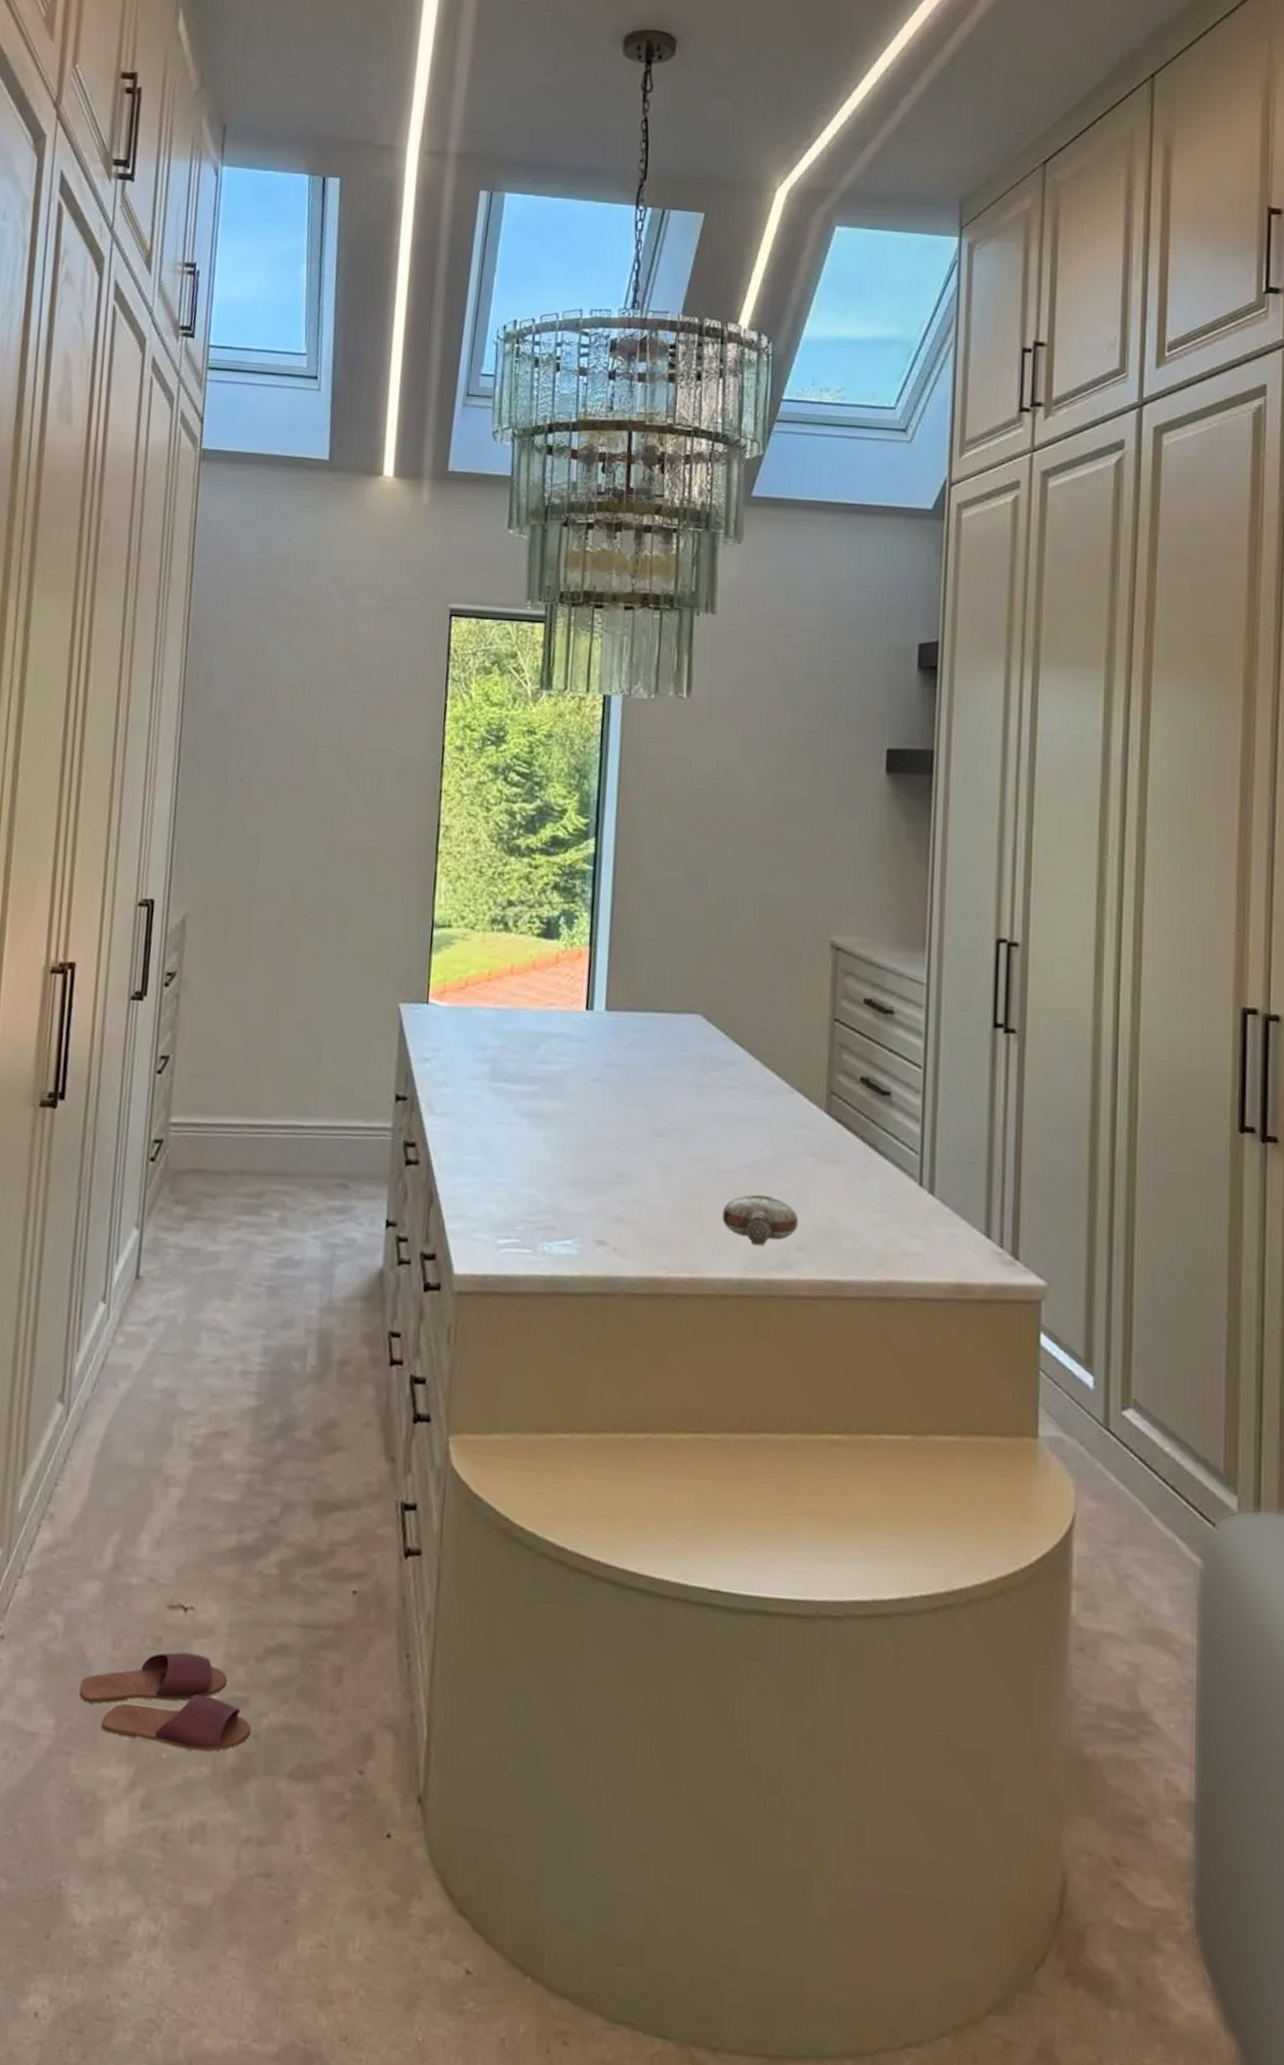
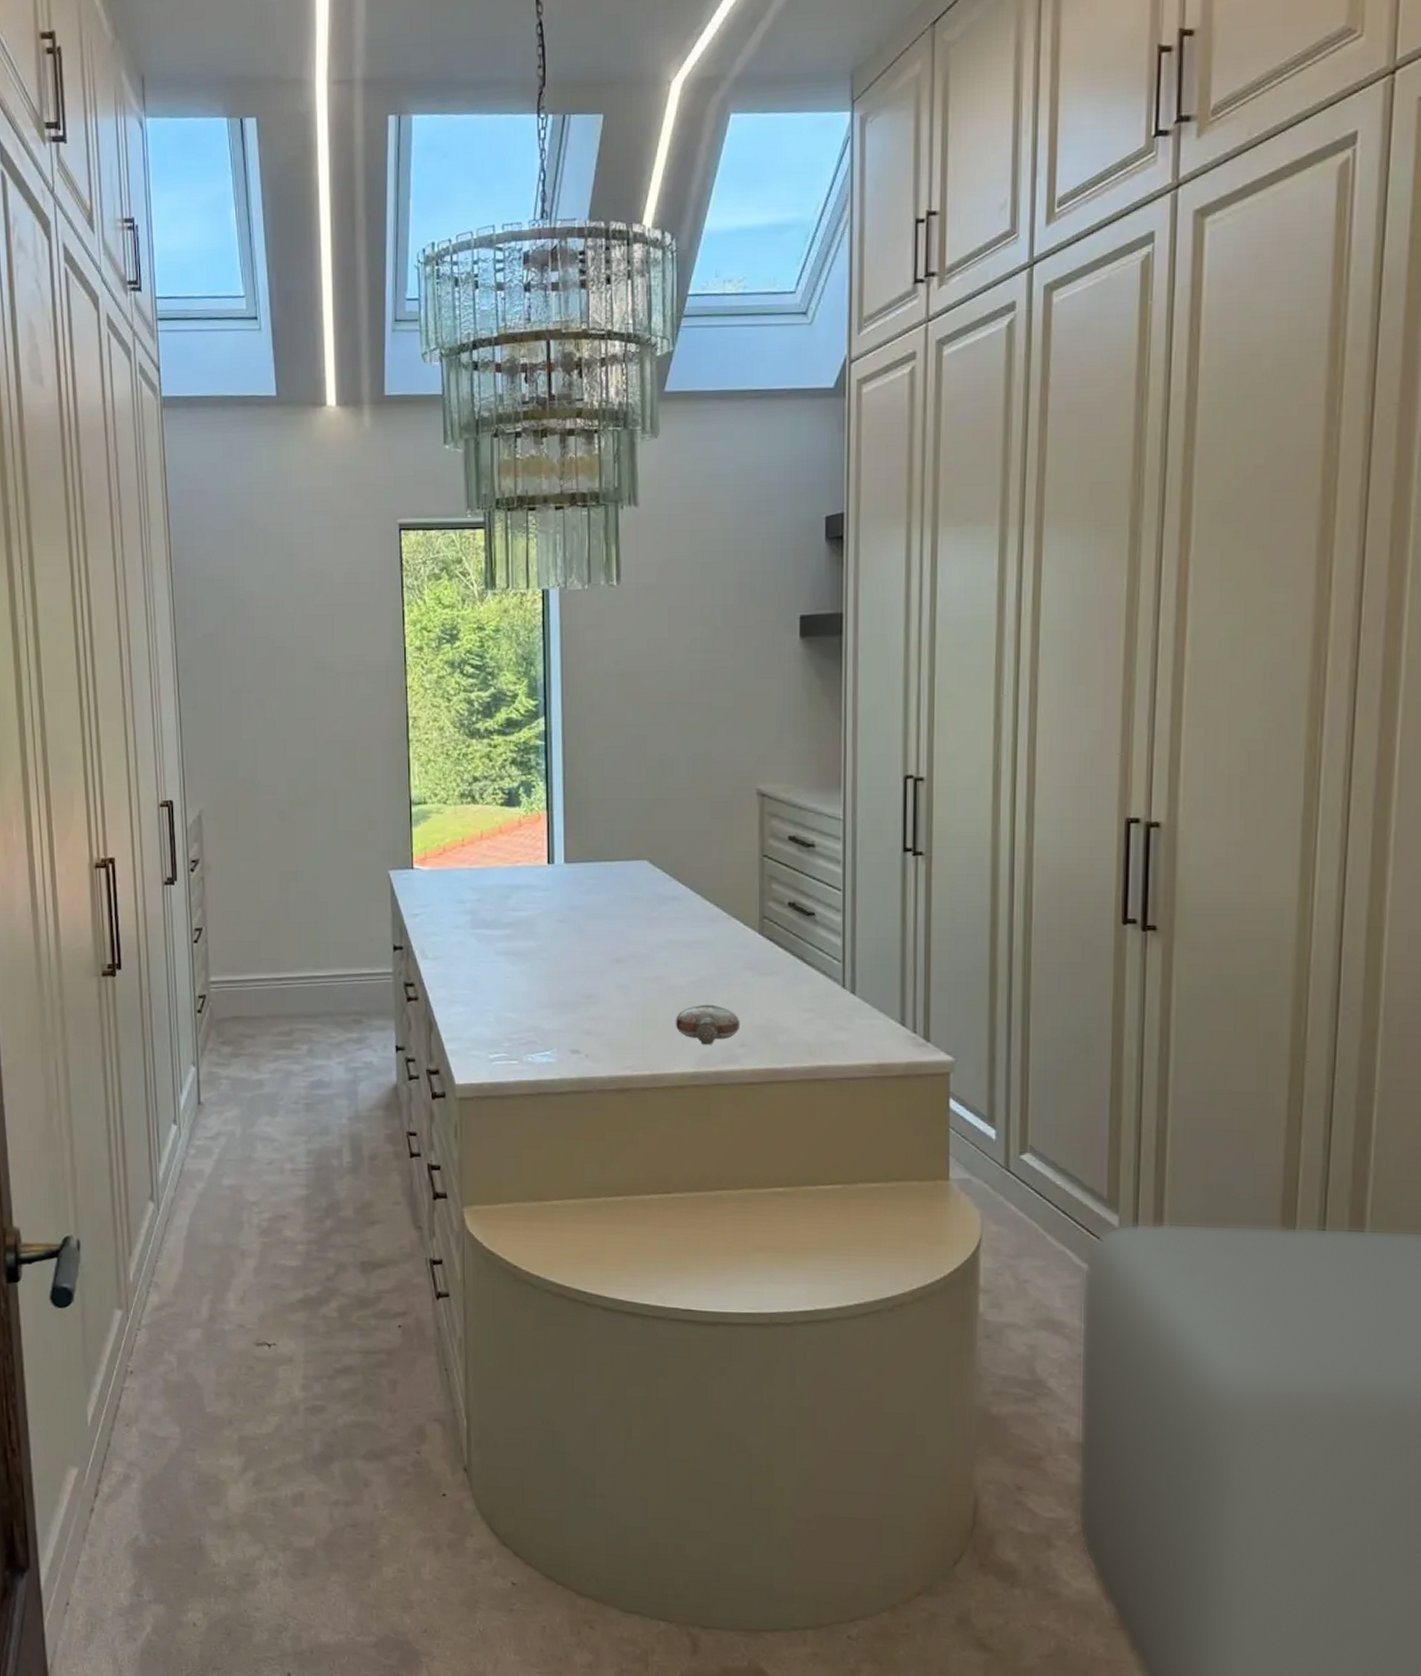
slippers: present [79,1652,251,1752] -> none [196,1376,330,1444]

